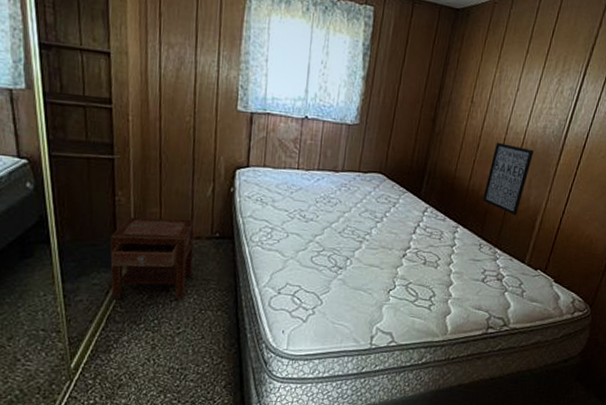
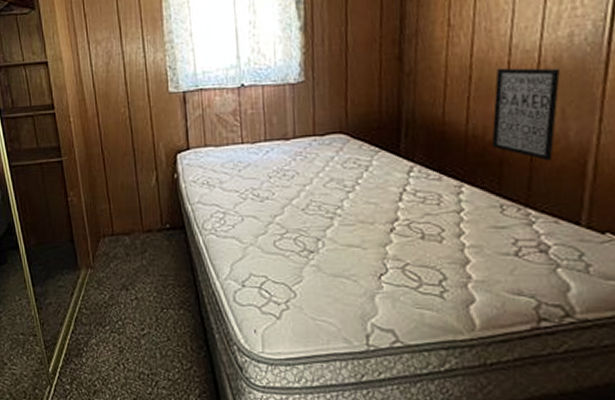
nightstand: present [110,217,195,300] -> none [68,212,149,301]

